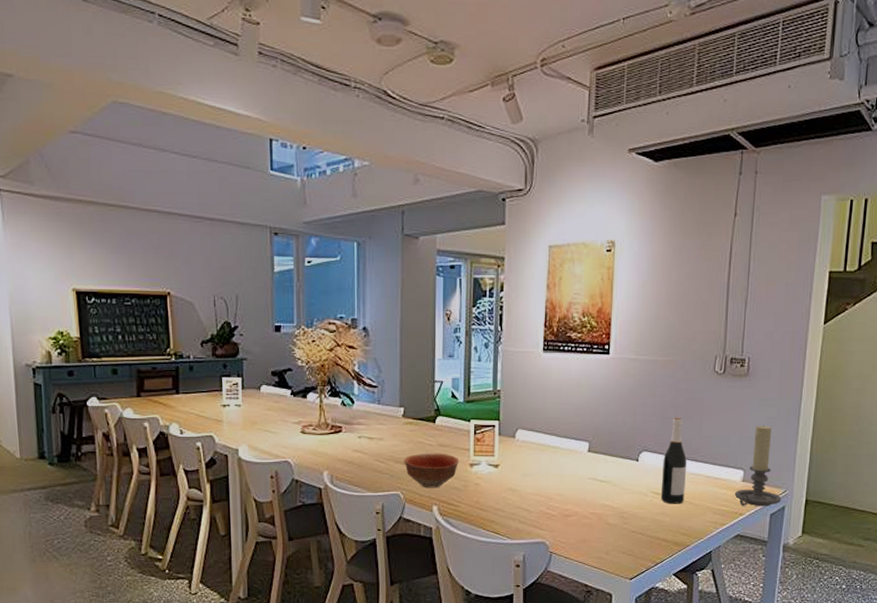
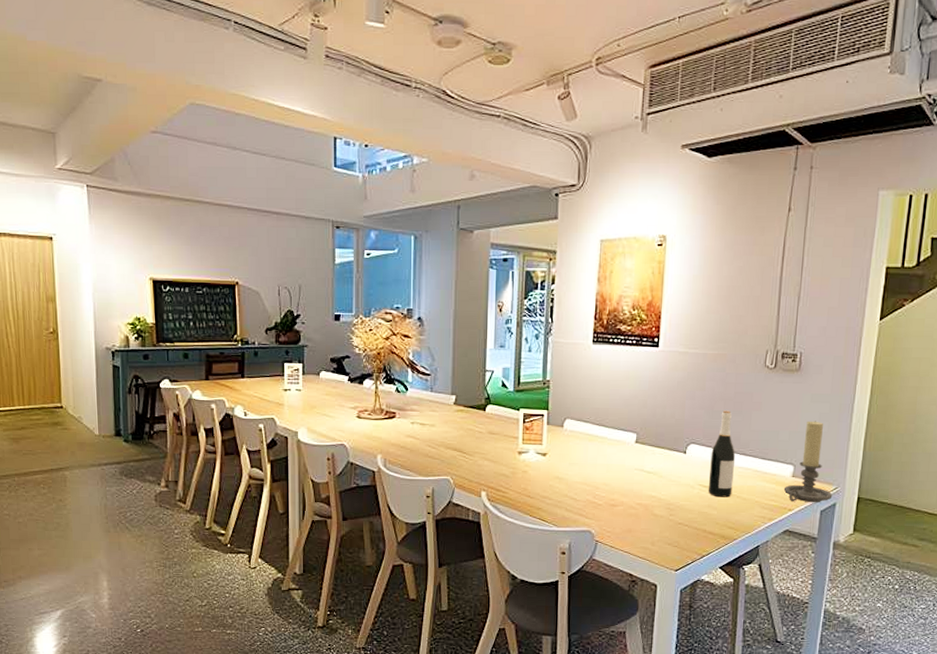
bowl: present [404,453,459,488] -> none [454,440,508,475]

